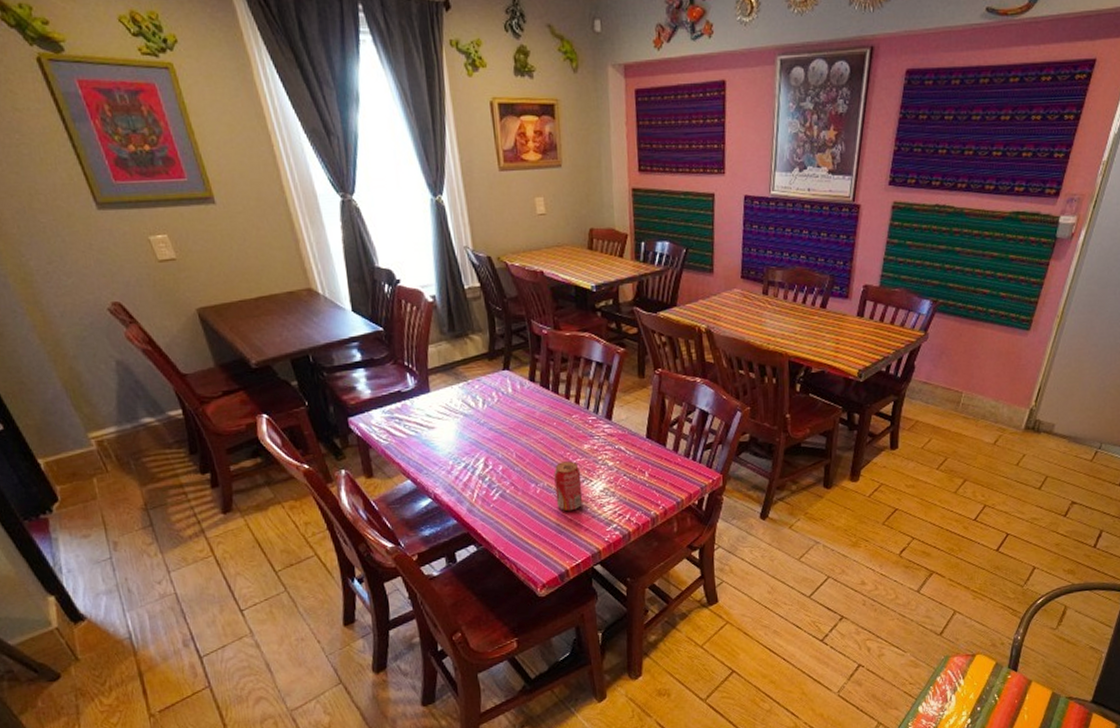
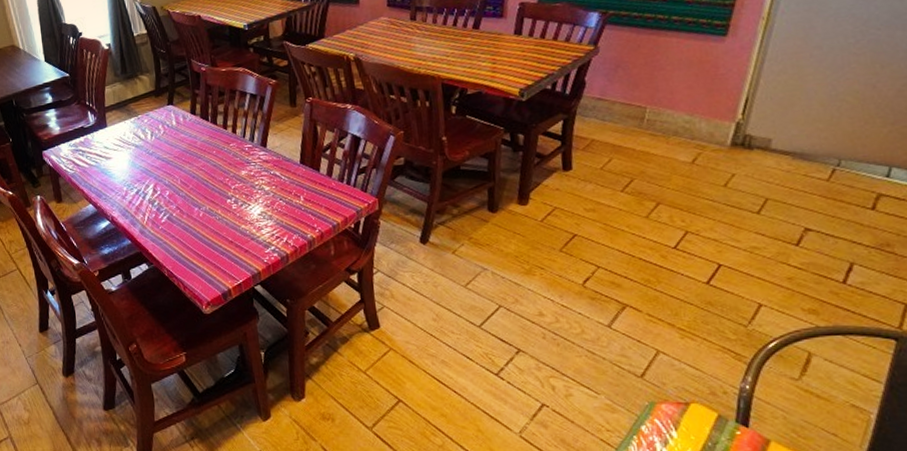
beverage can: present [554,461,583,512] -> none [215,186,242,234]

